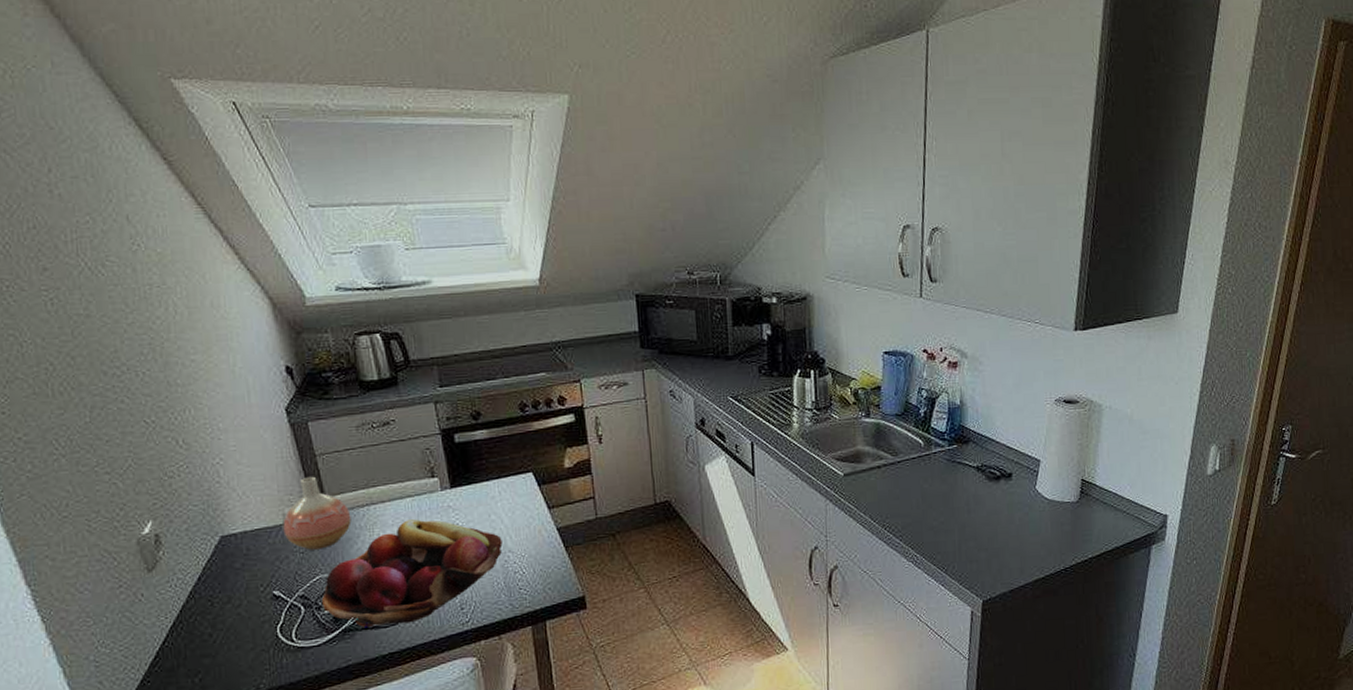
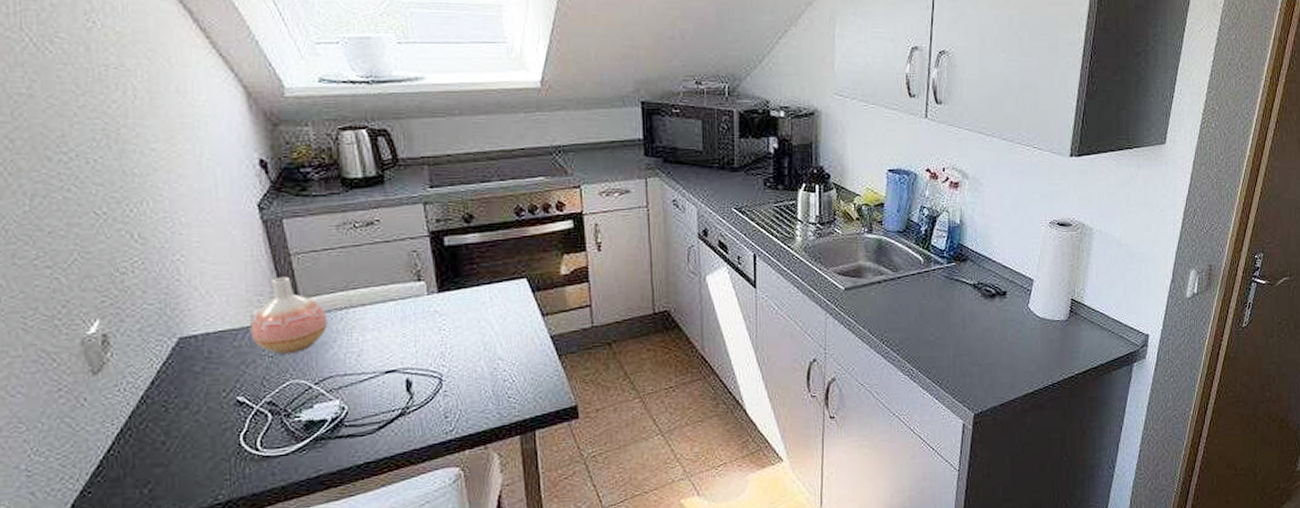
fruit basket: present [321,519,503,627] -> none [291,324,492,435]

